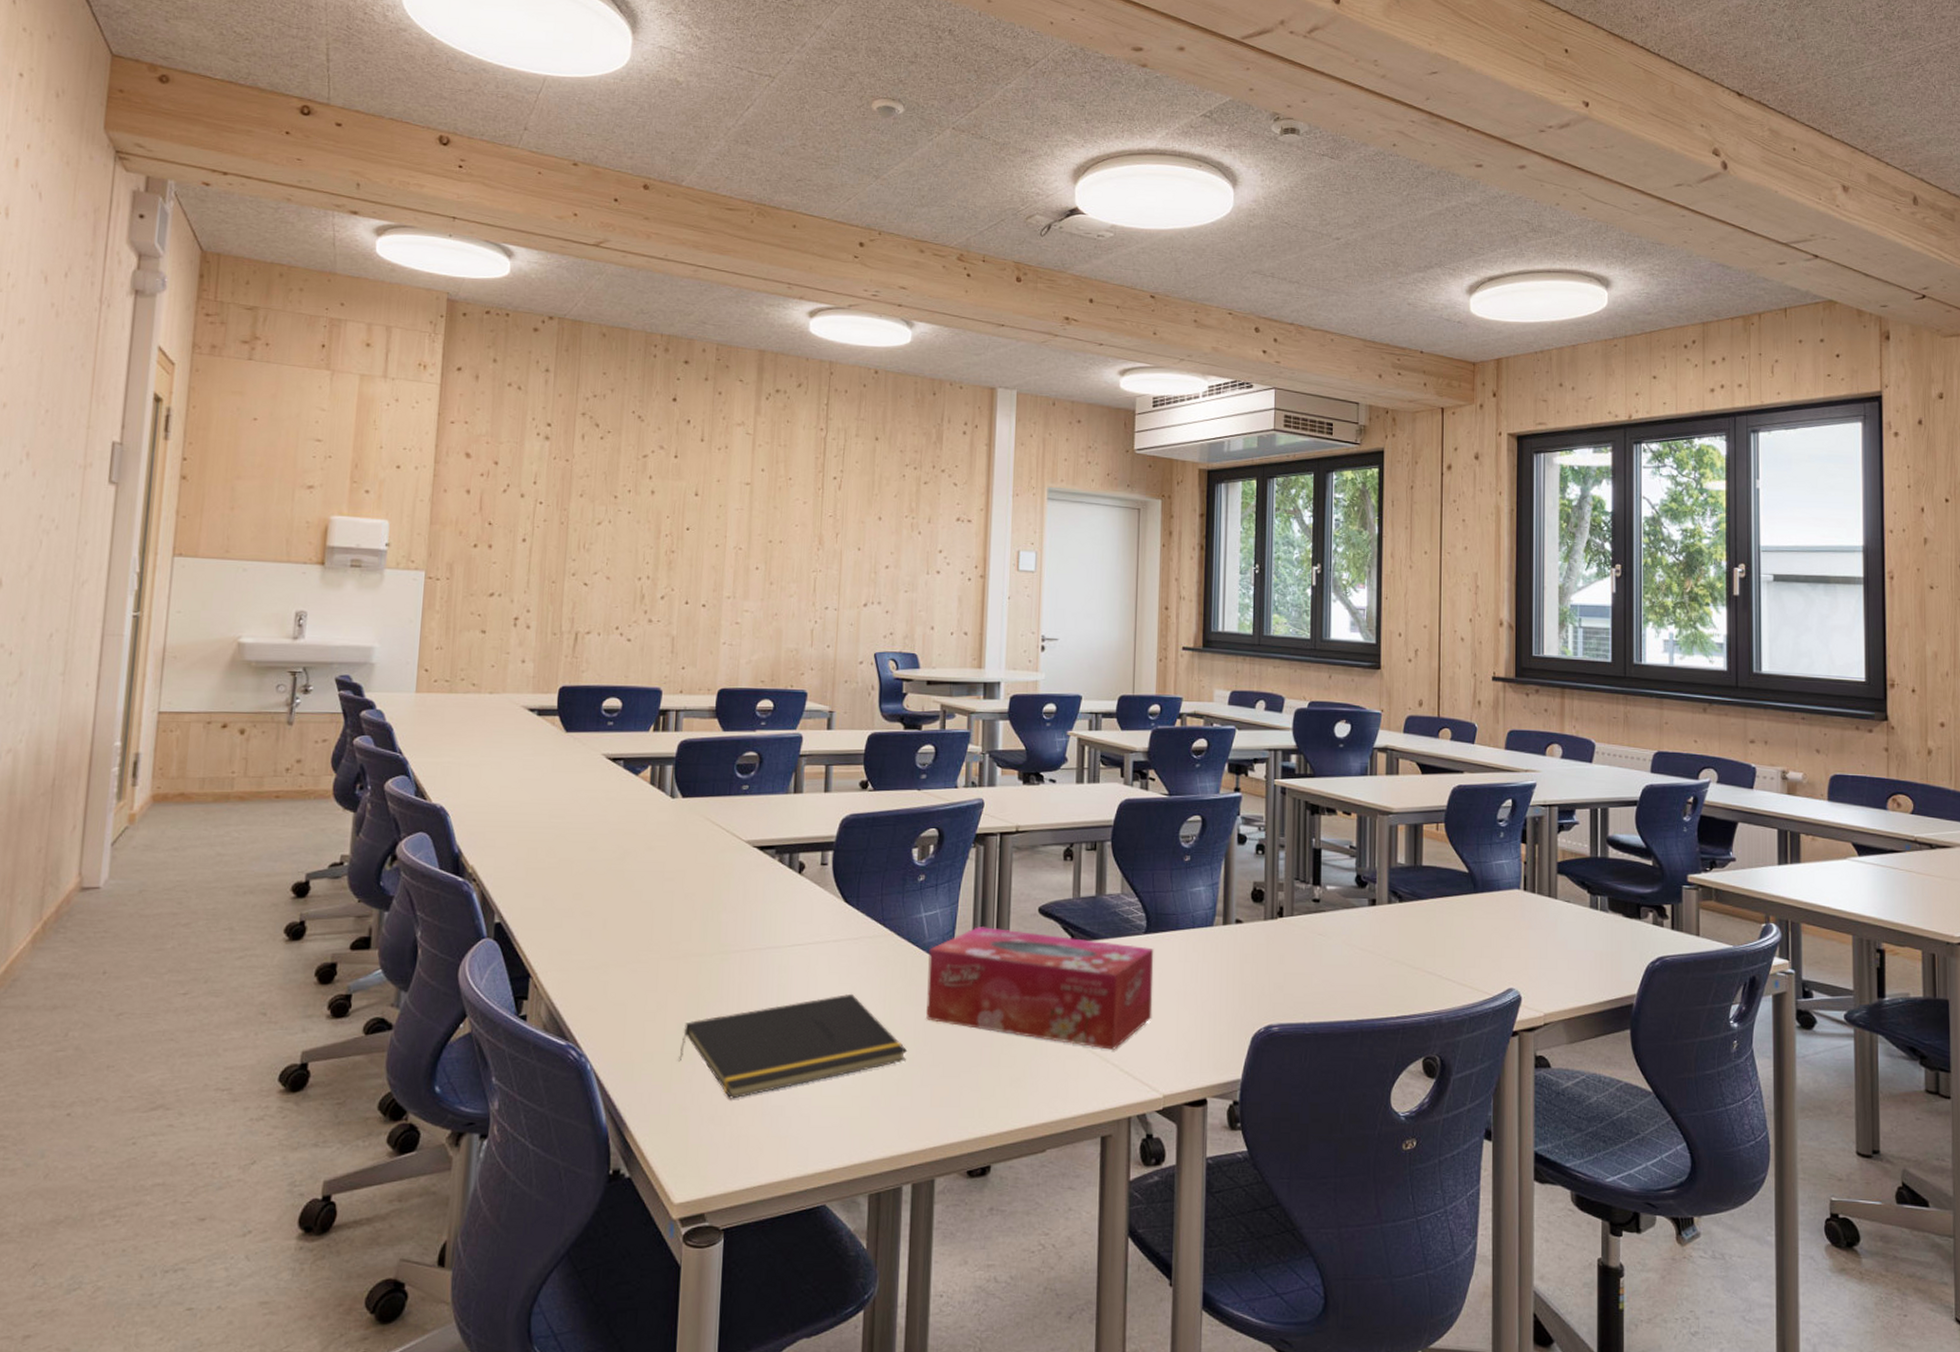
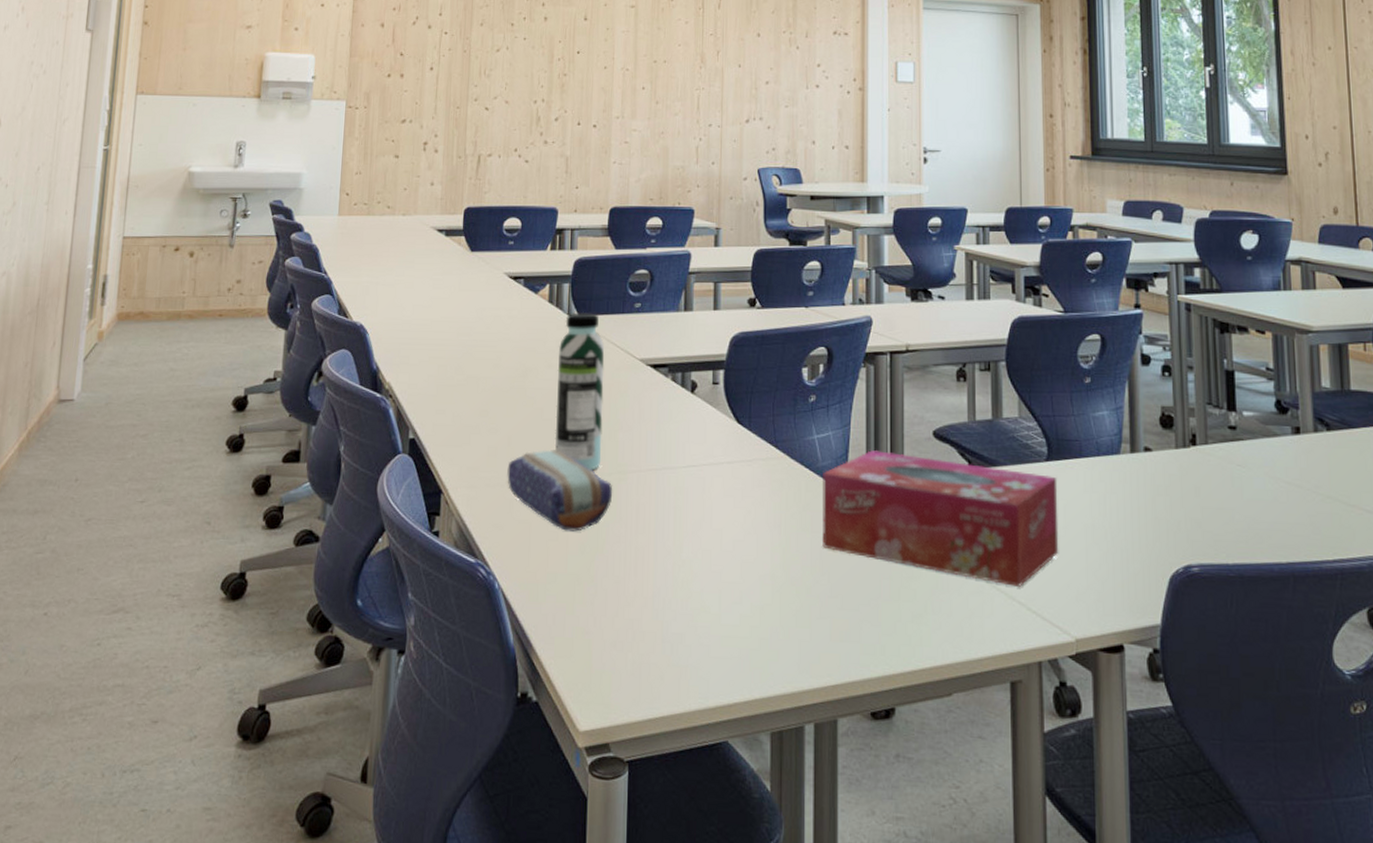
pencil case: none [602,932,715,1011] -> present [507,450,613,532]
water bottle: none [653,794,709,951] -> present [554,312,605,471]
notepad: present [679,993,908,1099] -> none [581,517,805,624]

